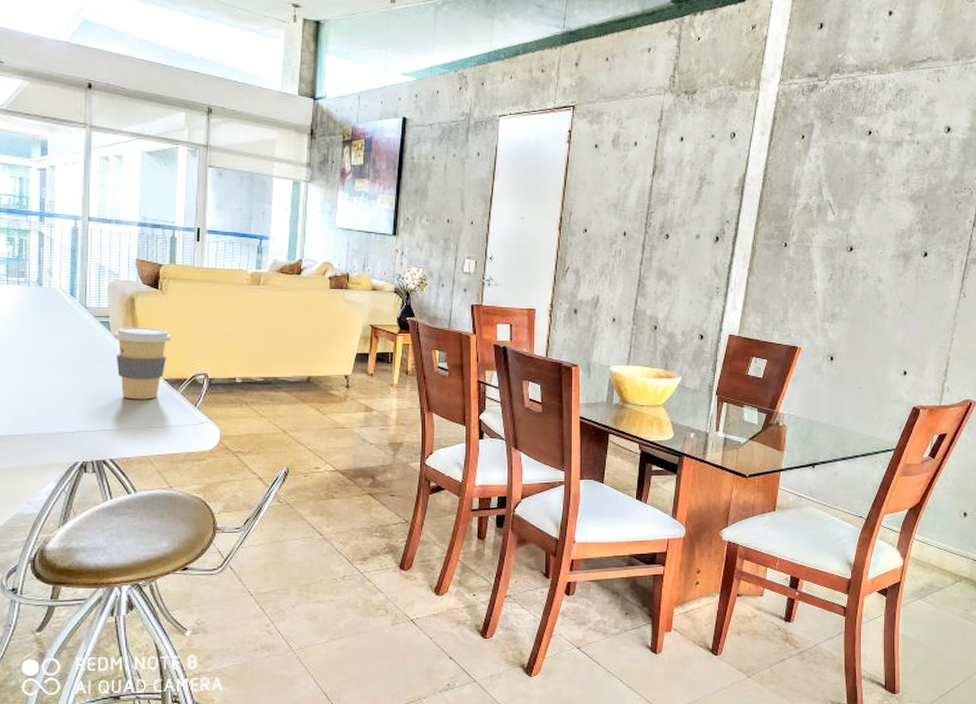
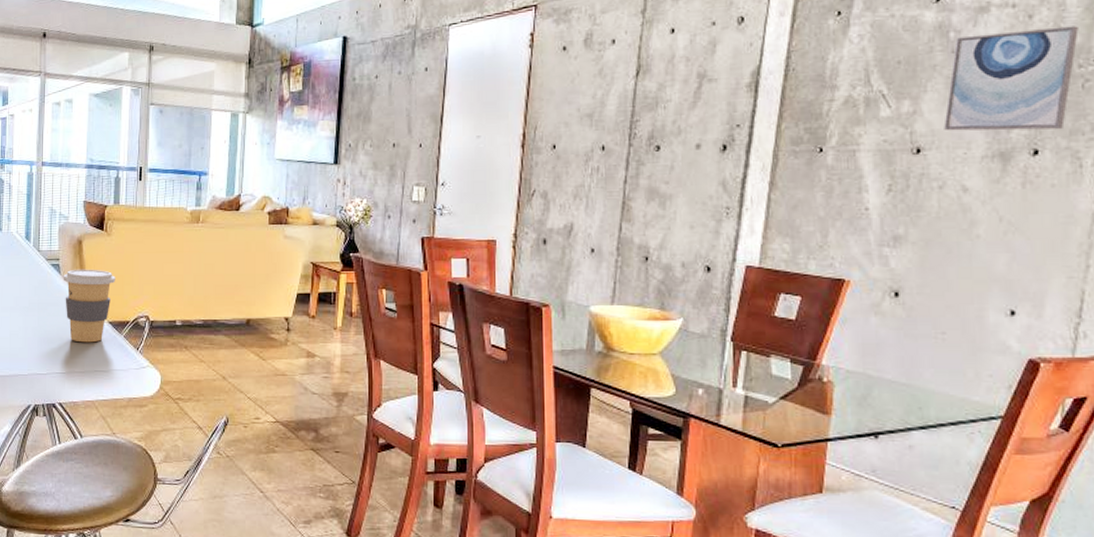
wall art: none [869,162,957,239] -> present [944,26,1079,131]

